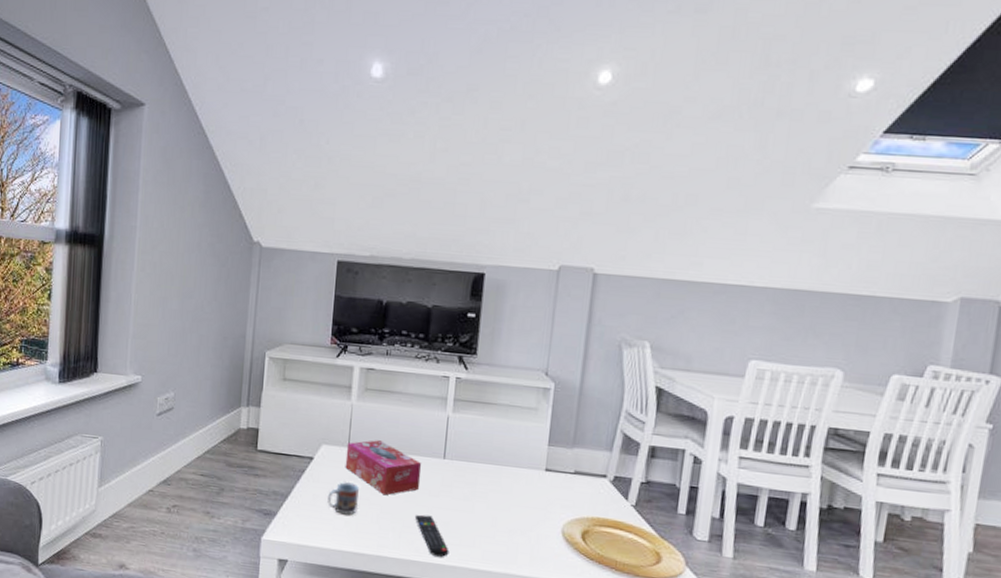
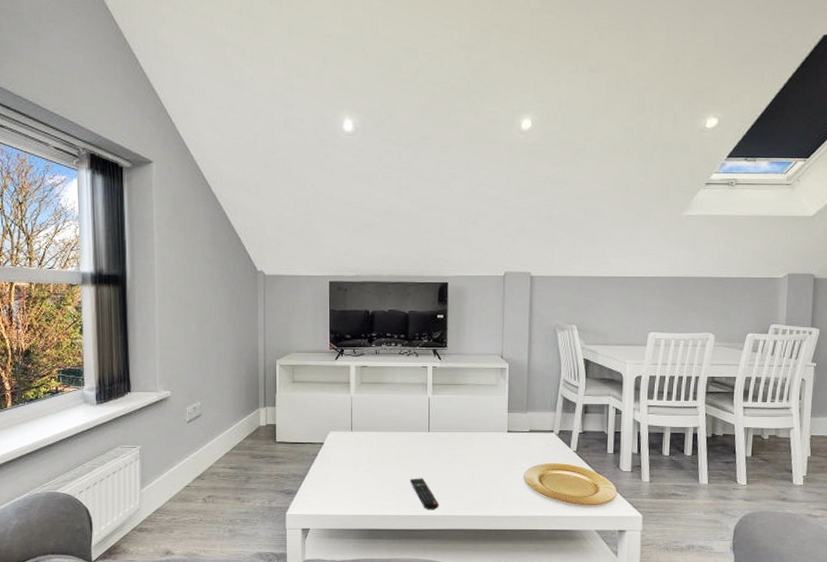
cup: present [327,481,359,515] -> none [338,459,364,486]
tissue box: present [345,440,422,496] -> none [350,423,412,467]

